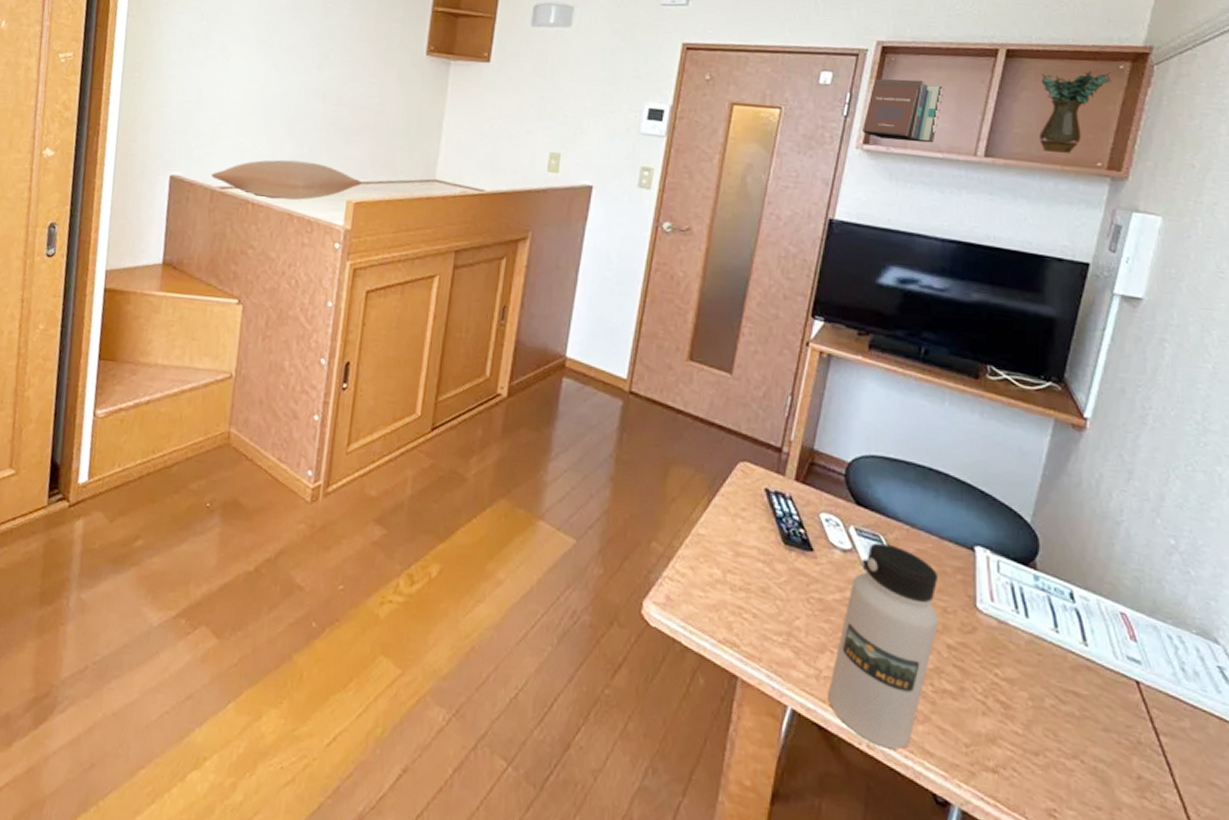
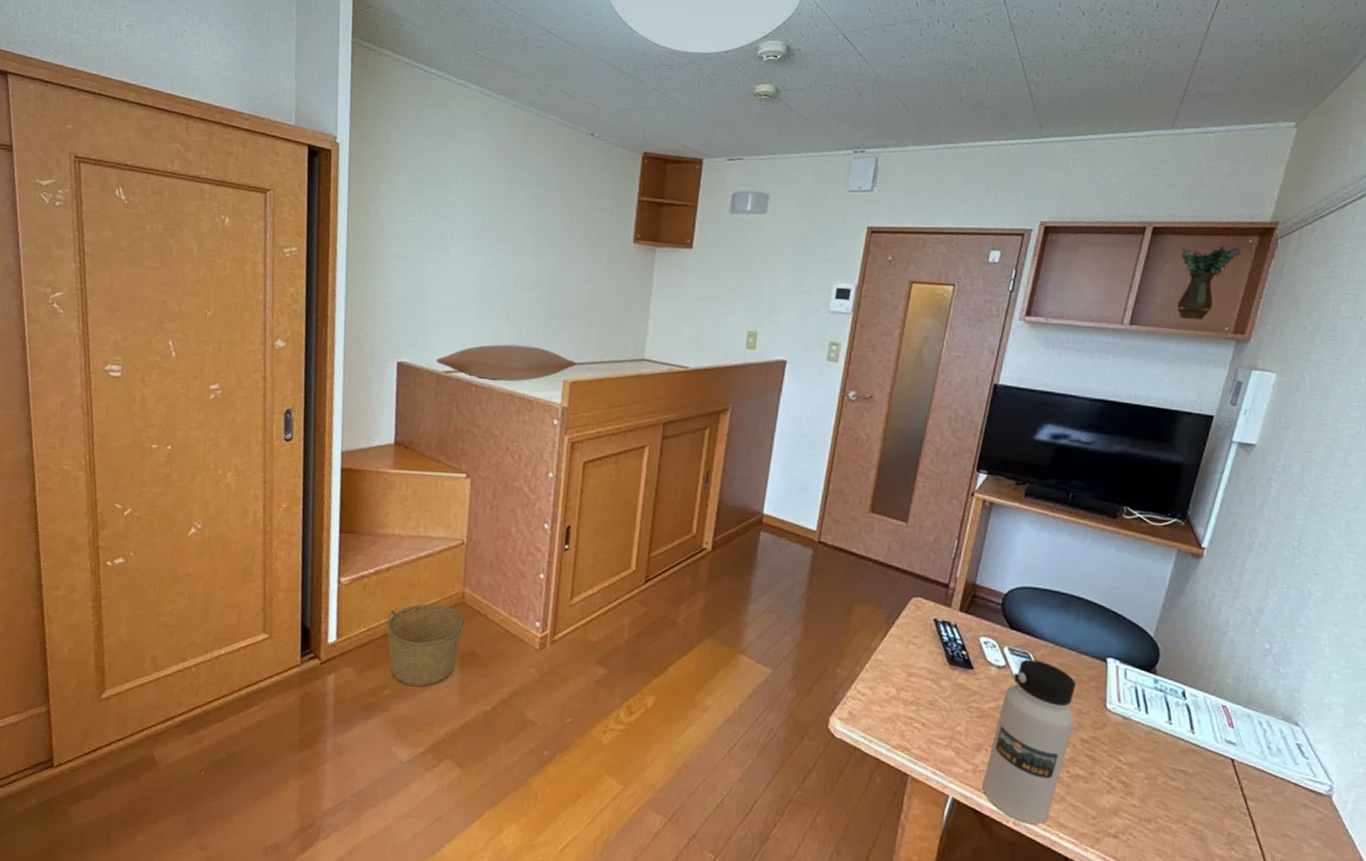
basket: none [143,443,229,539] -> present [387,603,465,687]
books: present [863,78,945,143] -> none [1025,256,1098,314]

